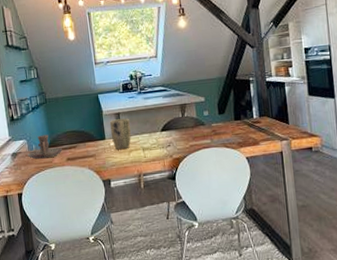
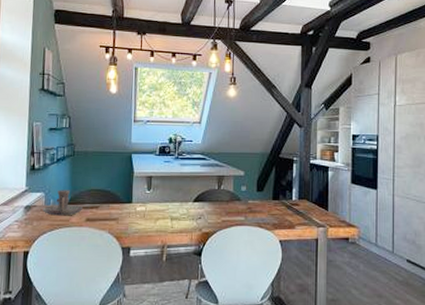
plant pot: present [109,118,131,150] -> none [138,183,161,217]

